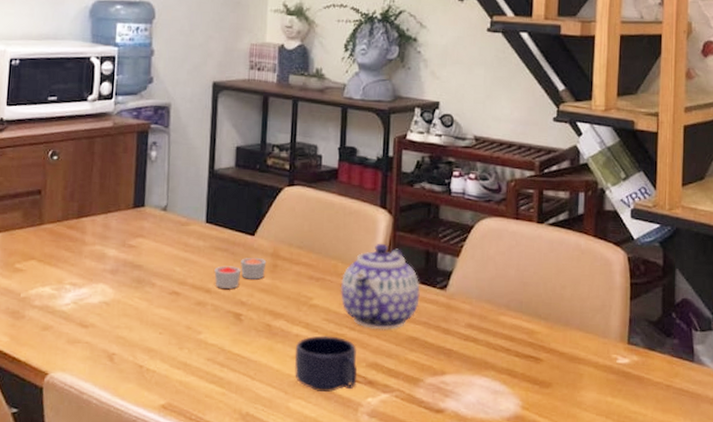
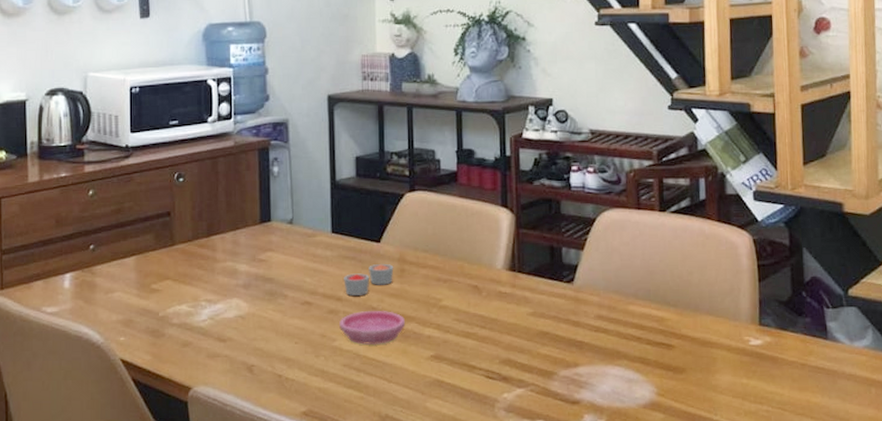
saucer: none [206,305,274,341] -> present [339,311,406,346]
mug: present [294,335,358,392] -> none [428,335,492,390]
teapot: present [340,243,420,330] -> none [468,241,547,327]

